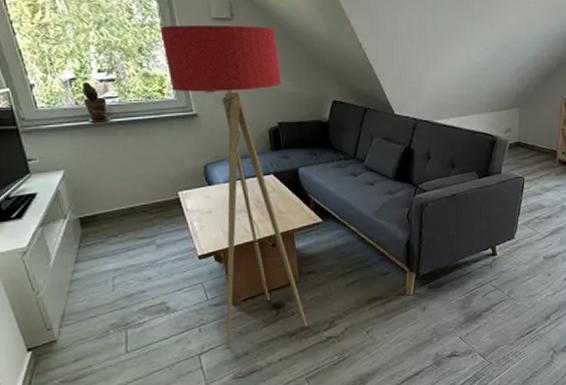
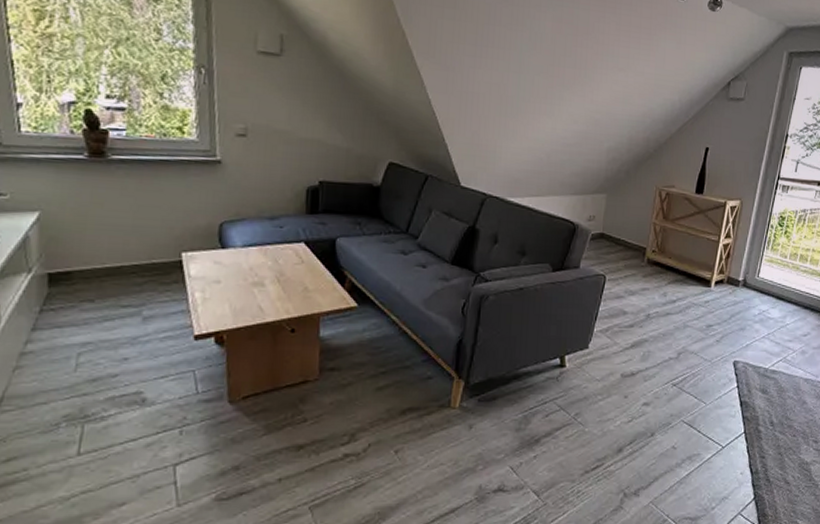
floor lamp: present [160,25,307,348] -> none [191,53,331,459]

